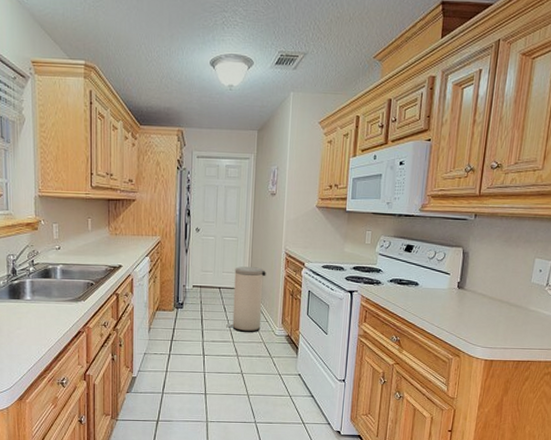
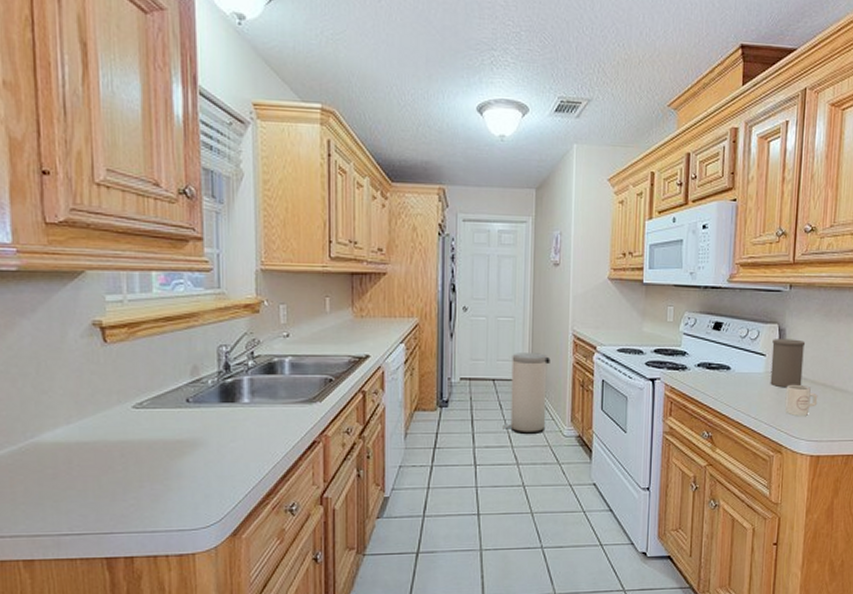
canister: none [453,260,486,302] -> present [770,339,806,388]
mug: none [464,299,495,327] -> present [785,384,818,417]

